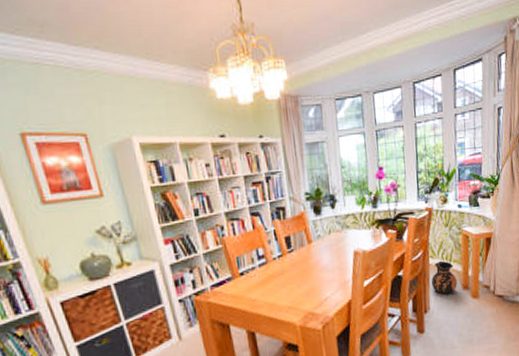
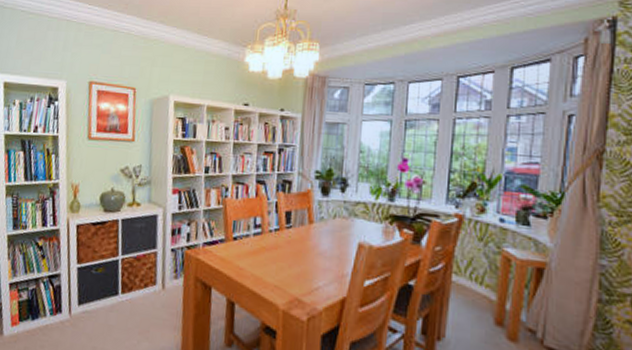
ceramic jug: present [432,260,457,295] -> none [452,280,488,327]

